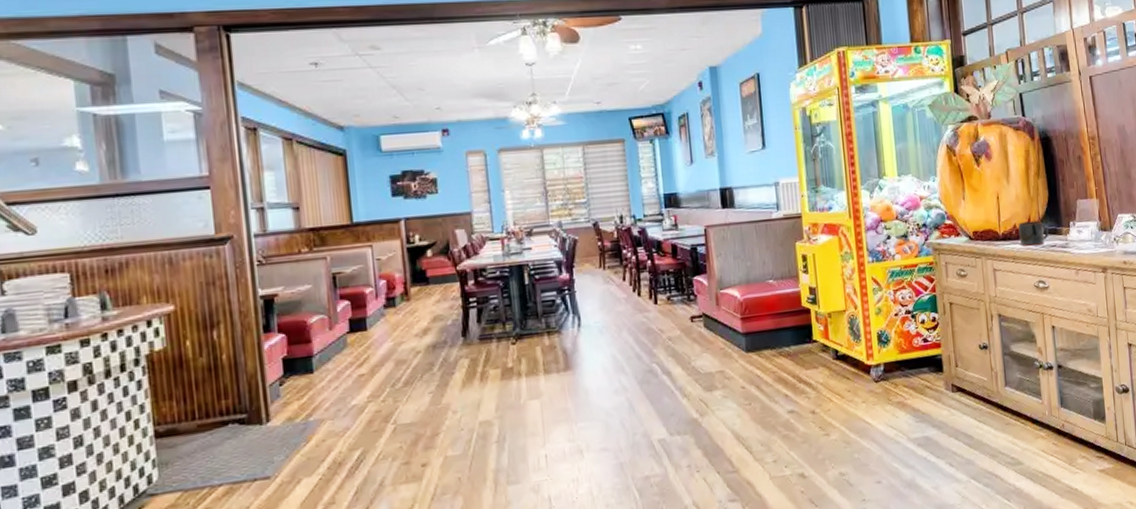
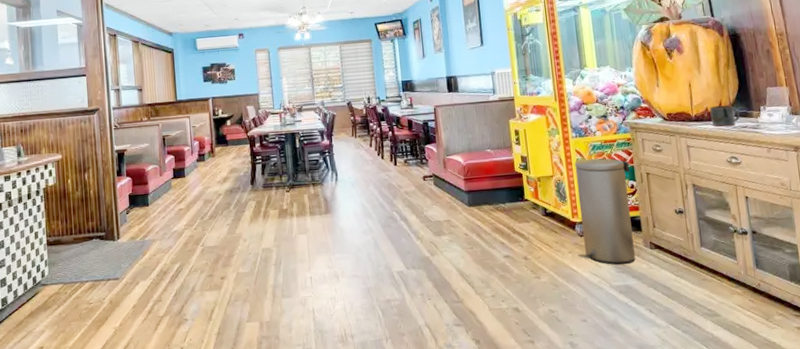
pedal bin: none [870,286,936,414] -> present [574,158,635,265]

